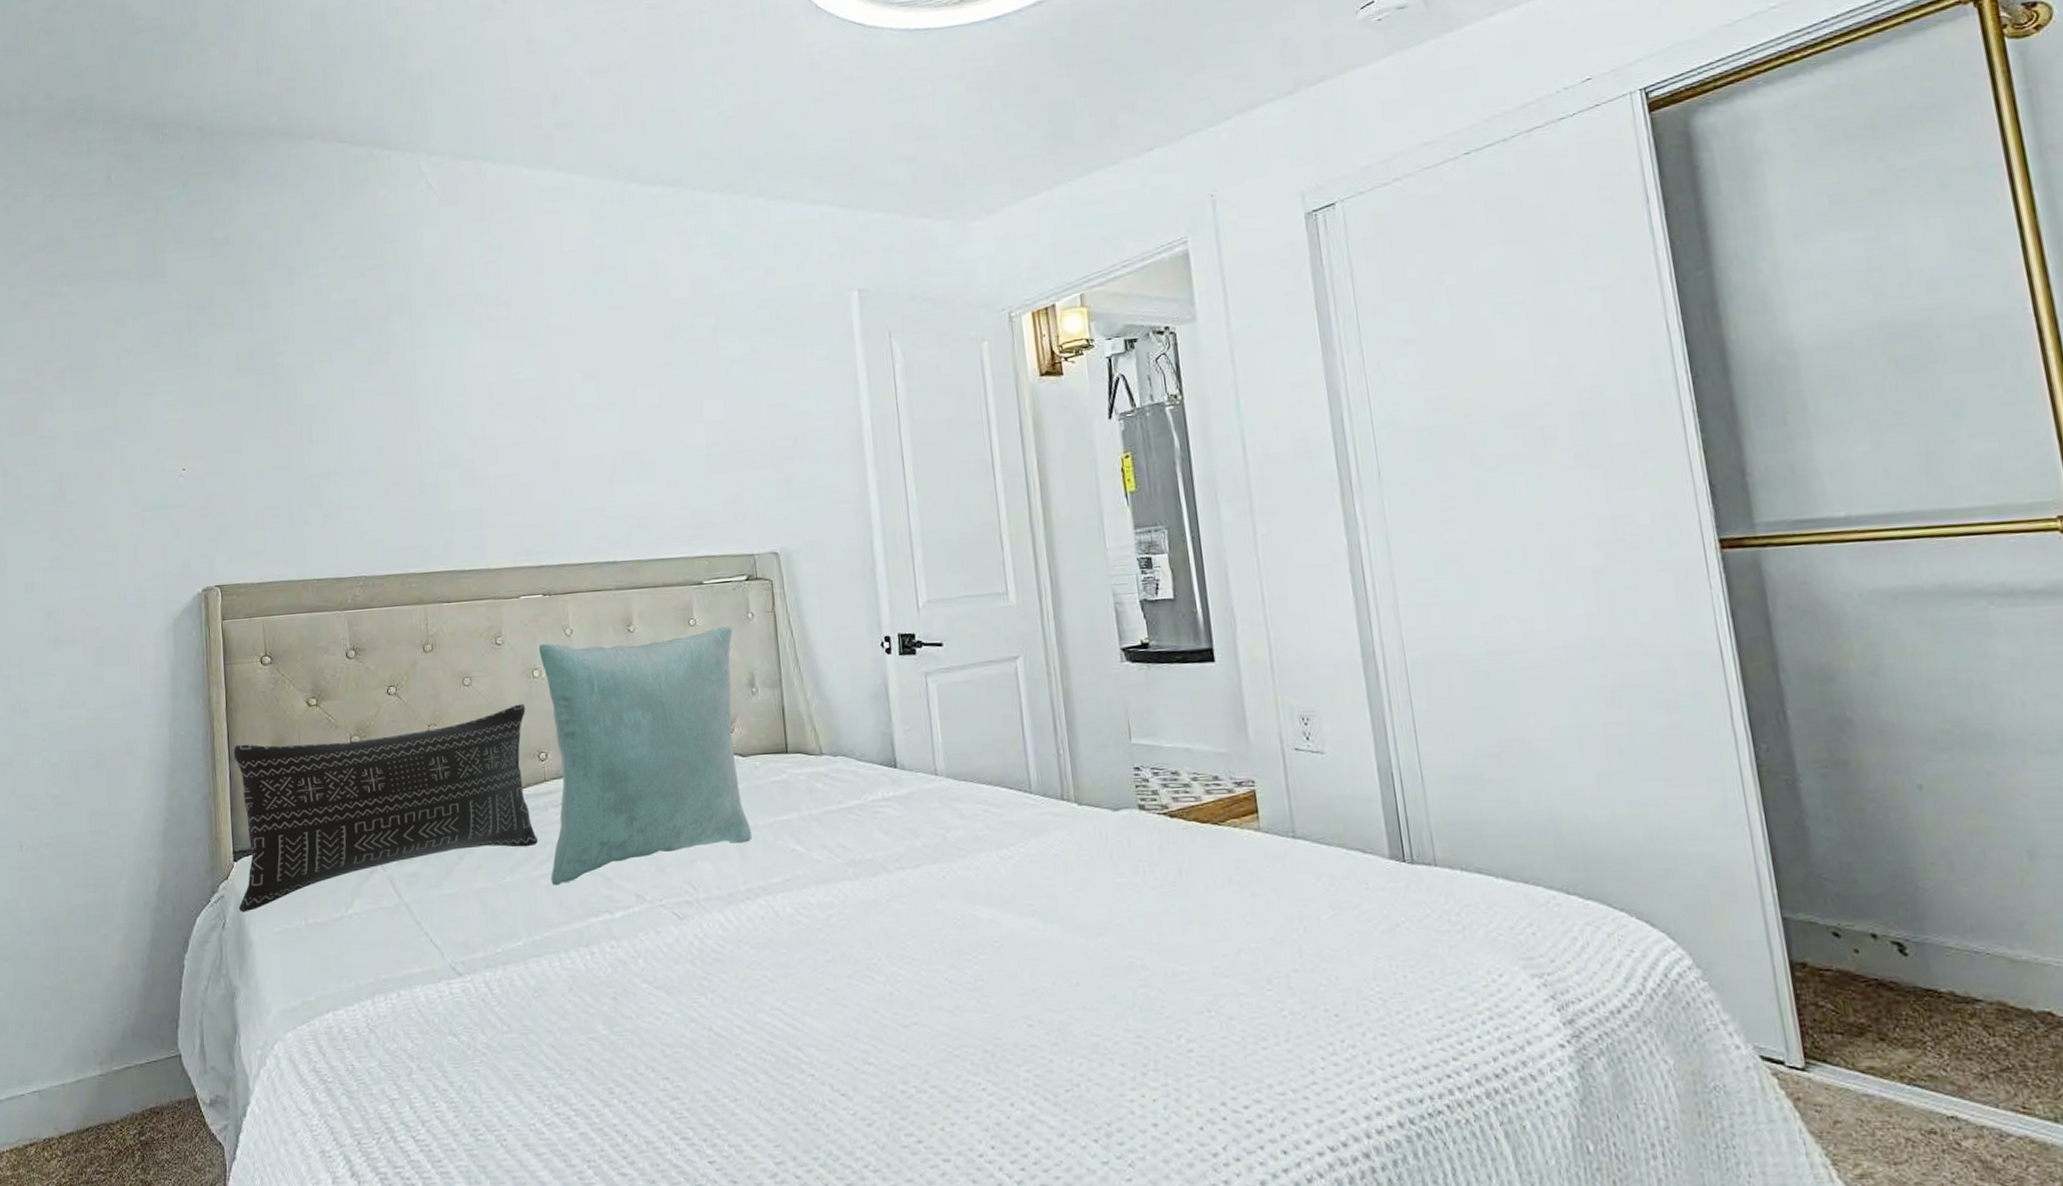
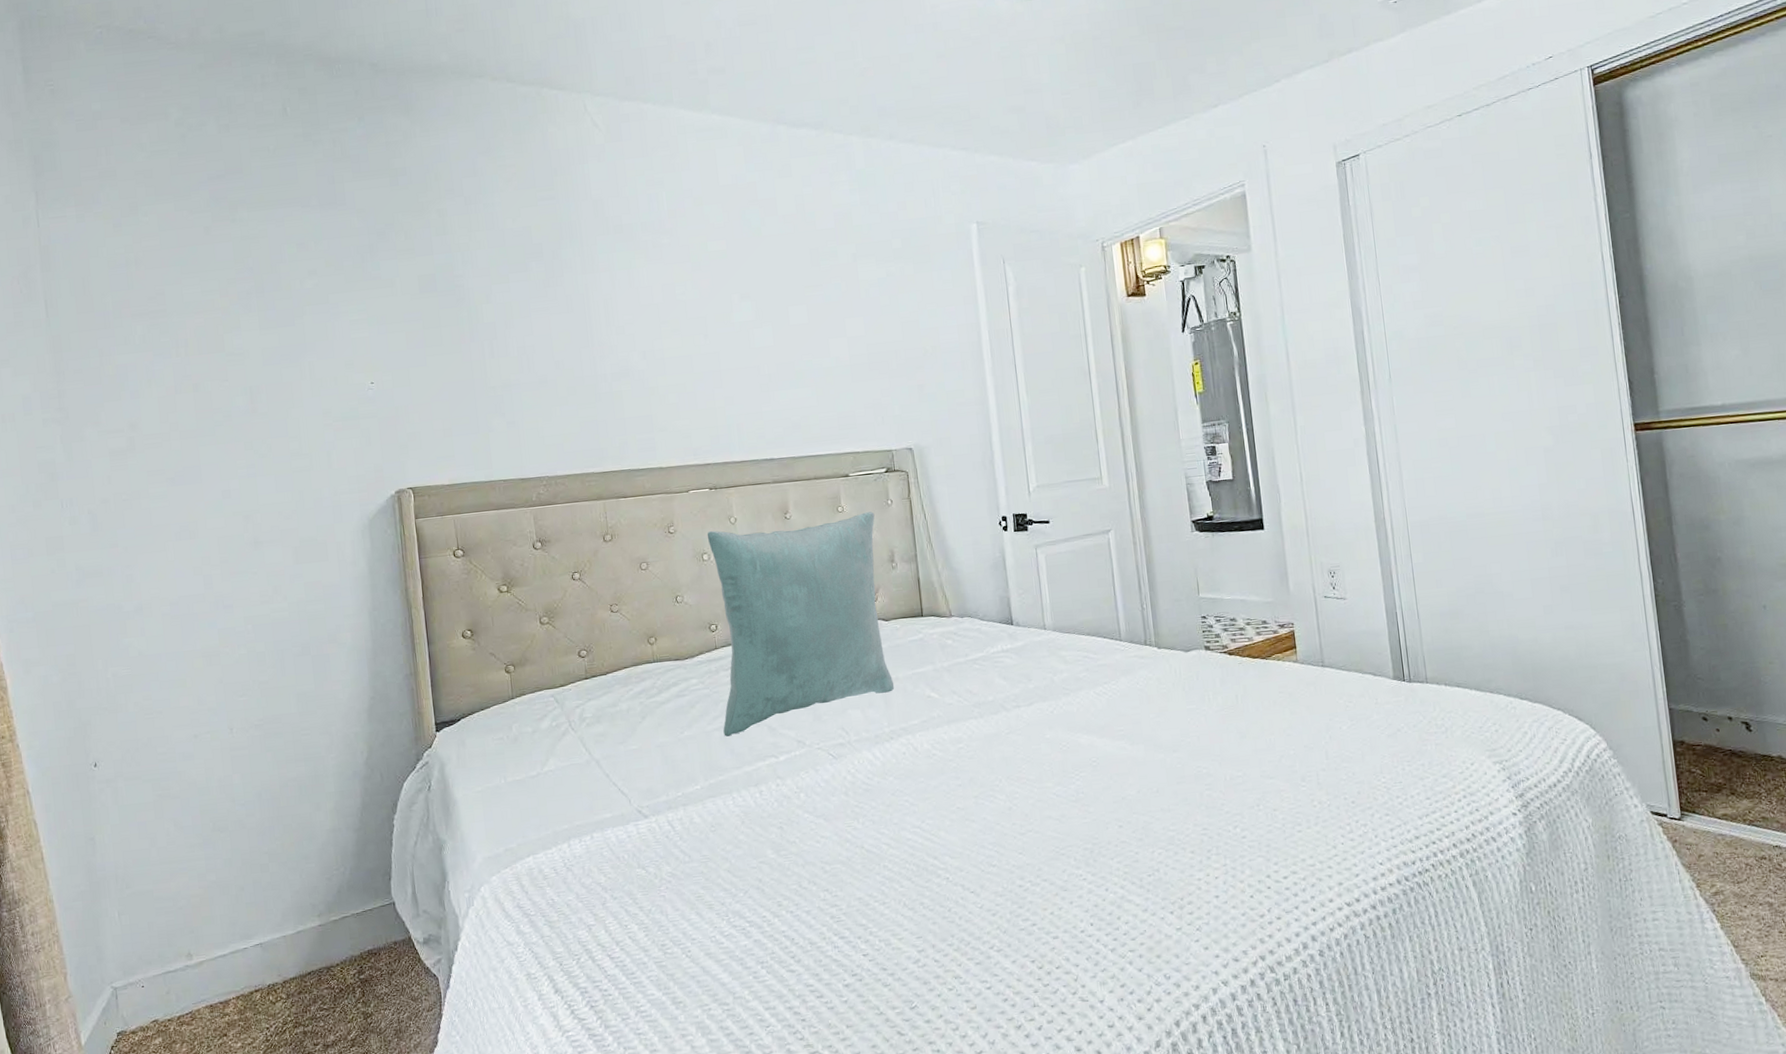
pillow: present [233,703,538,913] -> none [431,583,711,776]

